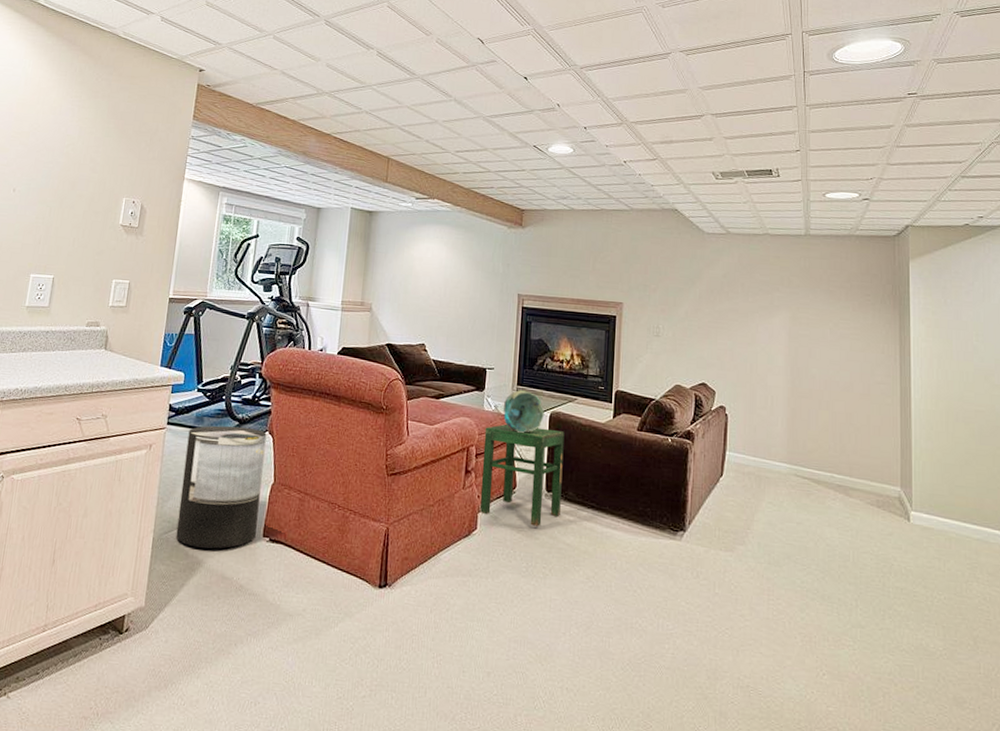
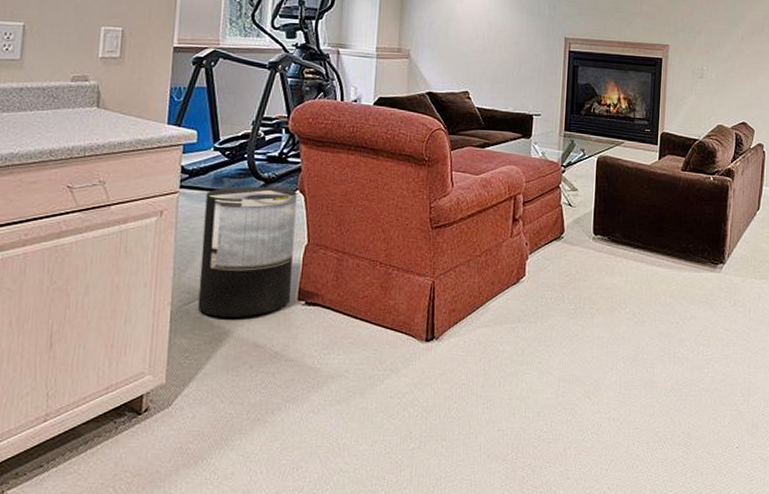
stool: present [479,424,565,527] -> none [527,171,612,269]
decorative bowl: present [503,390,544,434] -> none [551,136,592,179]

